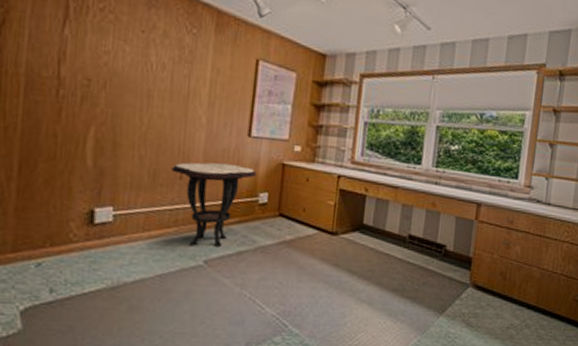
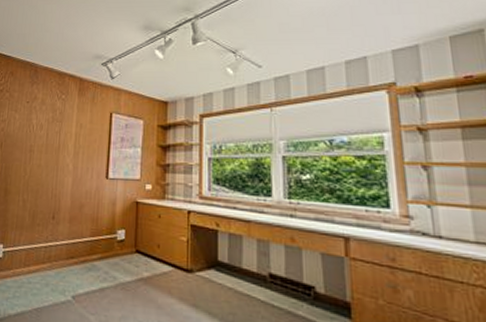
side table: present [171,162,257,248] -> none [46,203,115,284]

